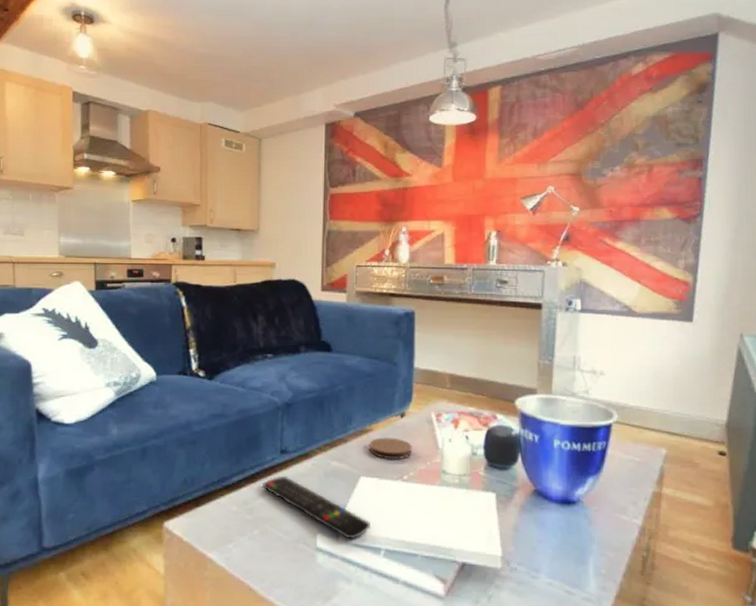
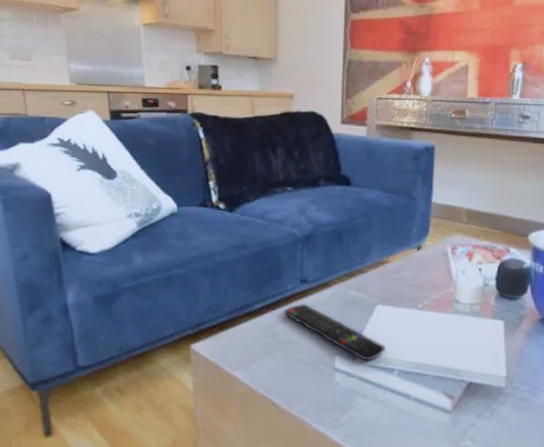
coaster: present [369,437,412,459] -> none [385,269,427,289]

